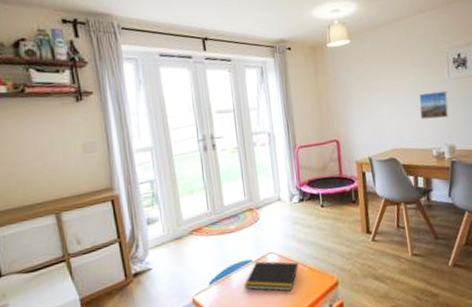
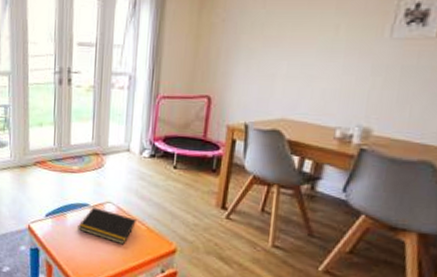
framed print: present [419,90,449,120] -> none [329,53,382,91]

